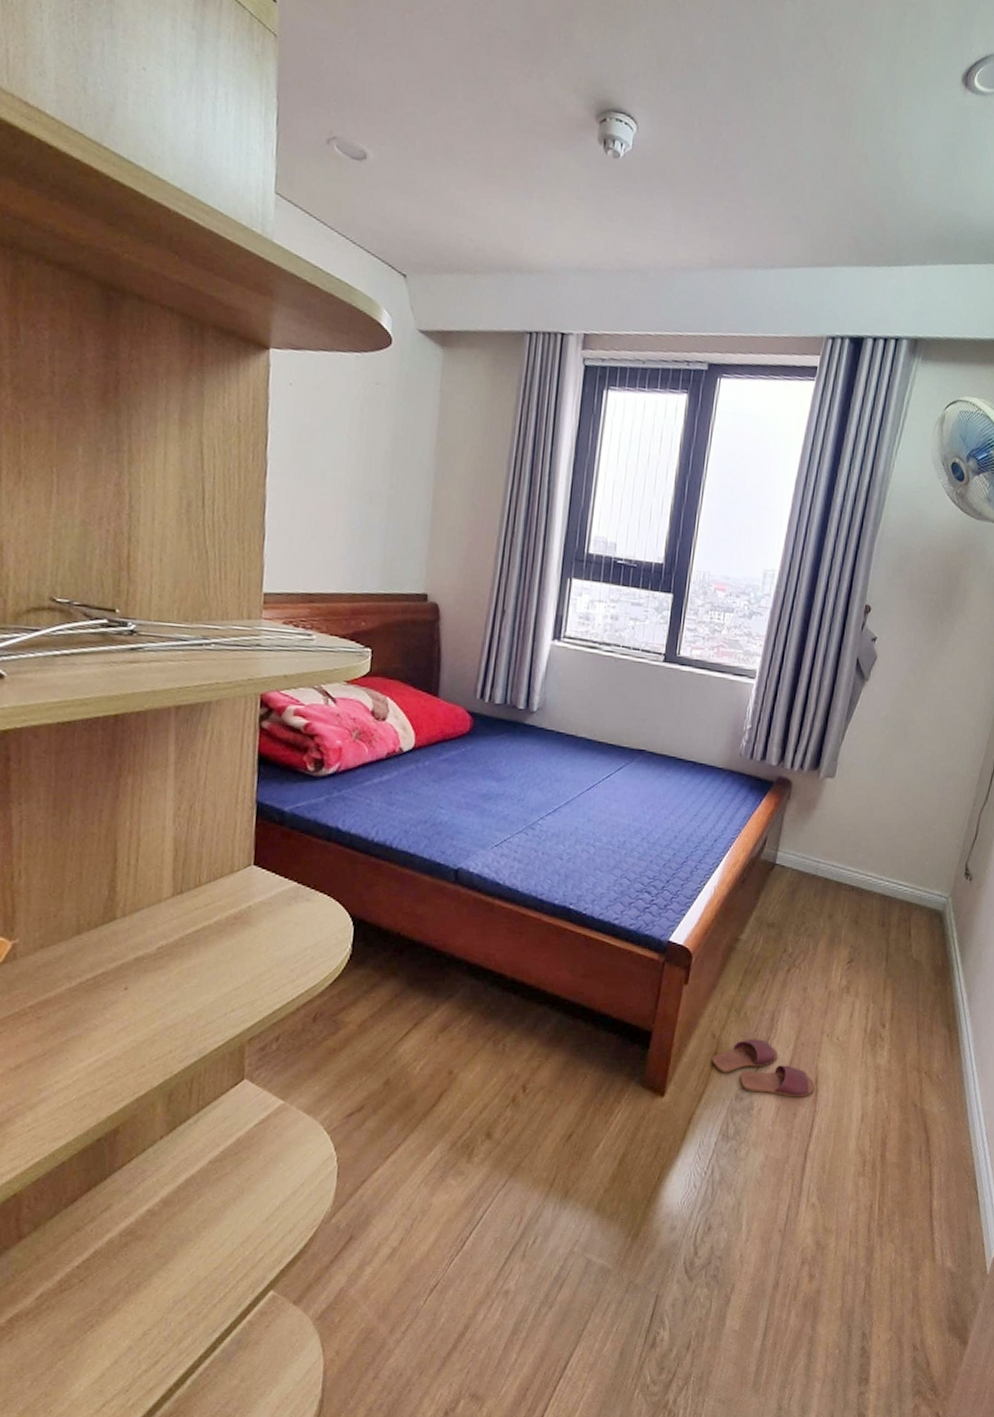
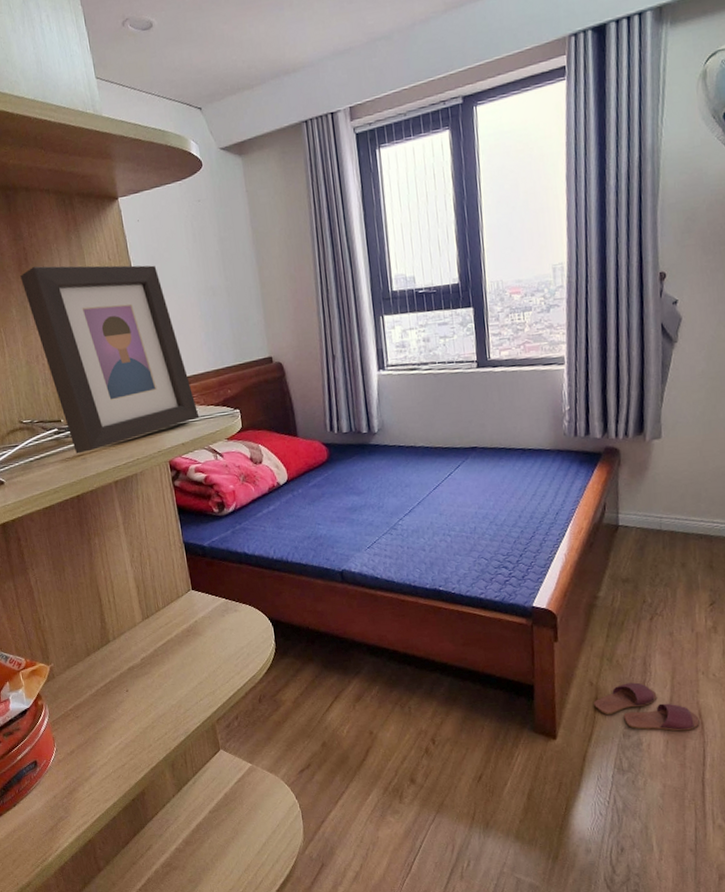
picture frame: none [101,400,317,660] -> present [20,265,200,454]

